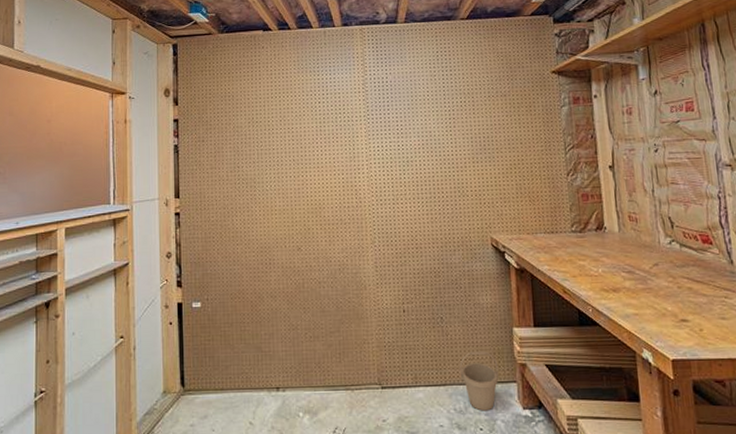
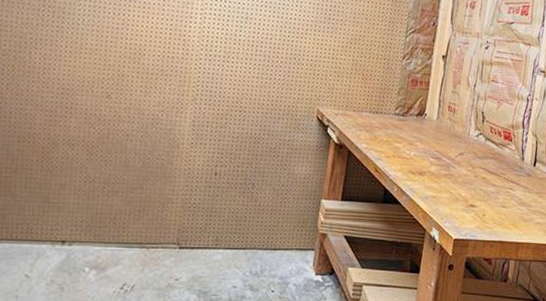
bucket: present [459,350,499,411] -> none [261,218,301,275]

